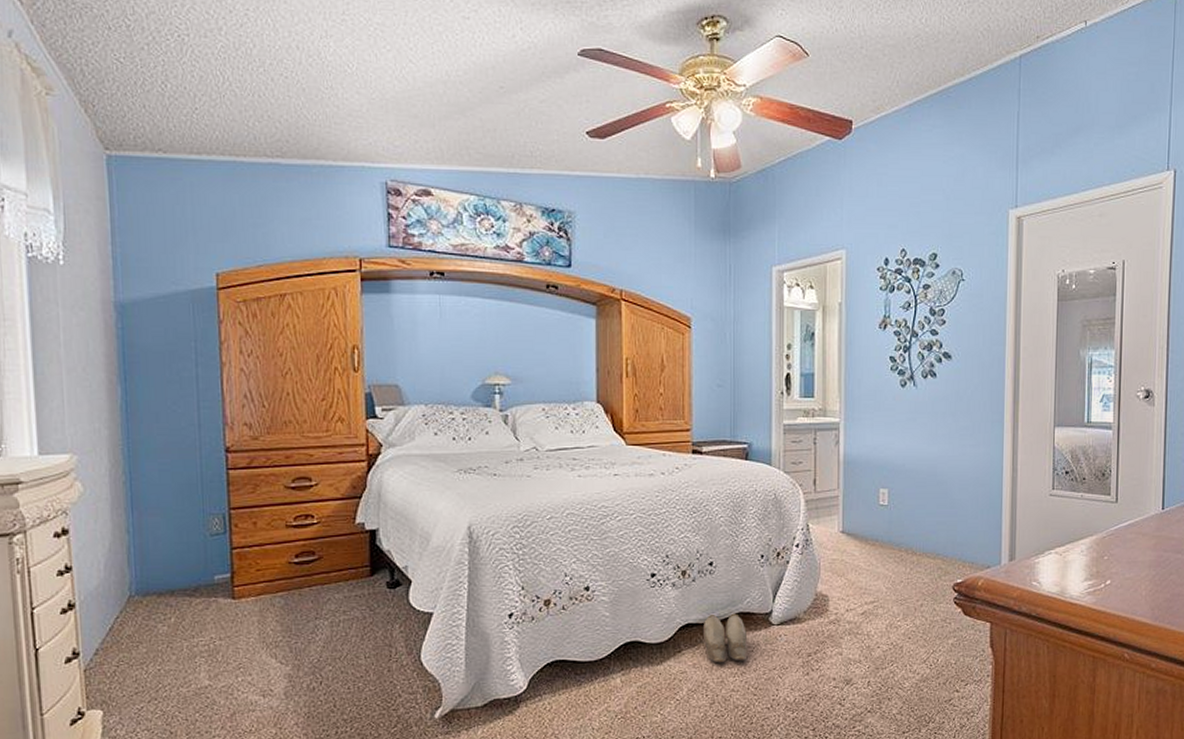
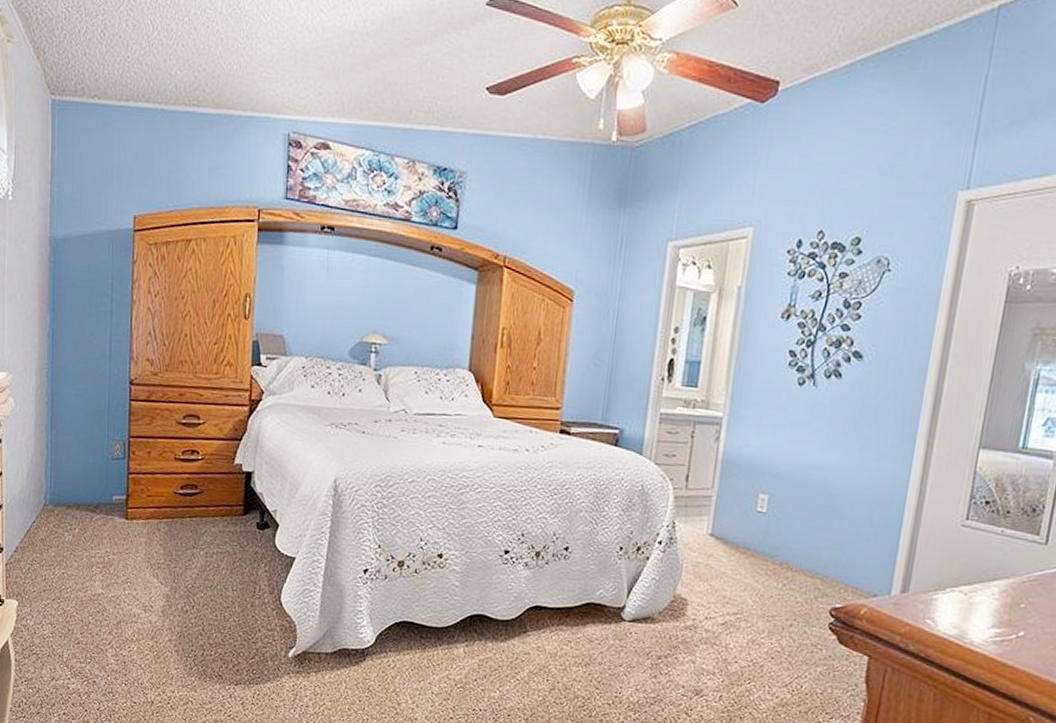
slippers: present [704,613,748,663] -> none [550,600,597,653]

